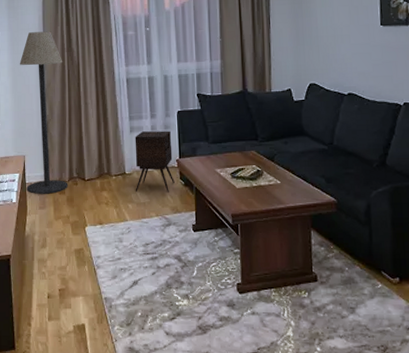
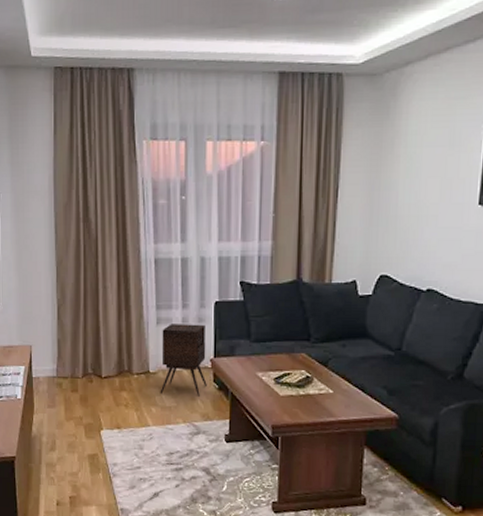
floor lamp: present [19,31,68,194] -> none [25,195,82,391]

